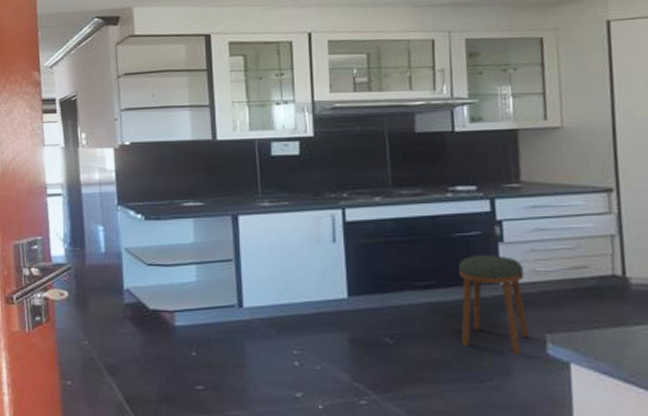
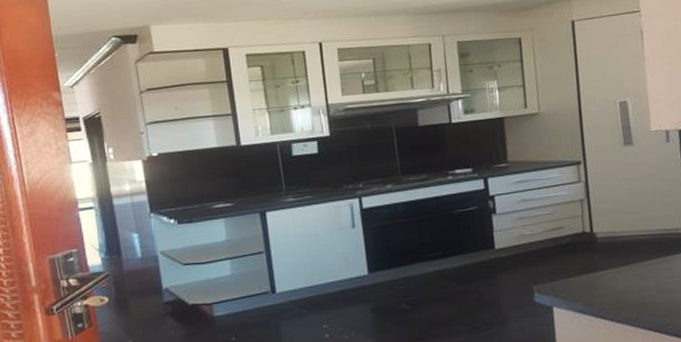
stool: present [457,255,529,355] -> none [460,225,520,306]

